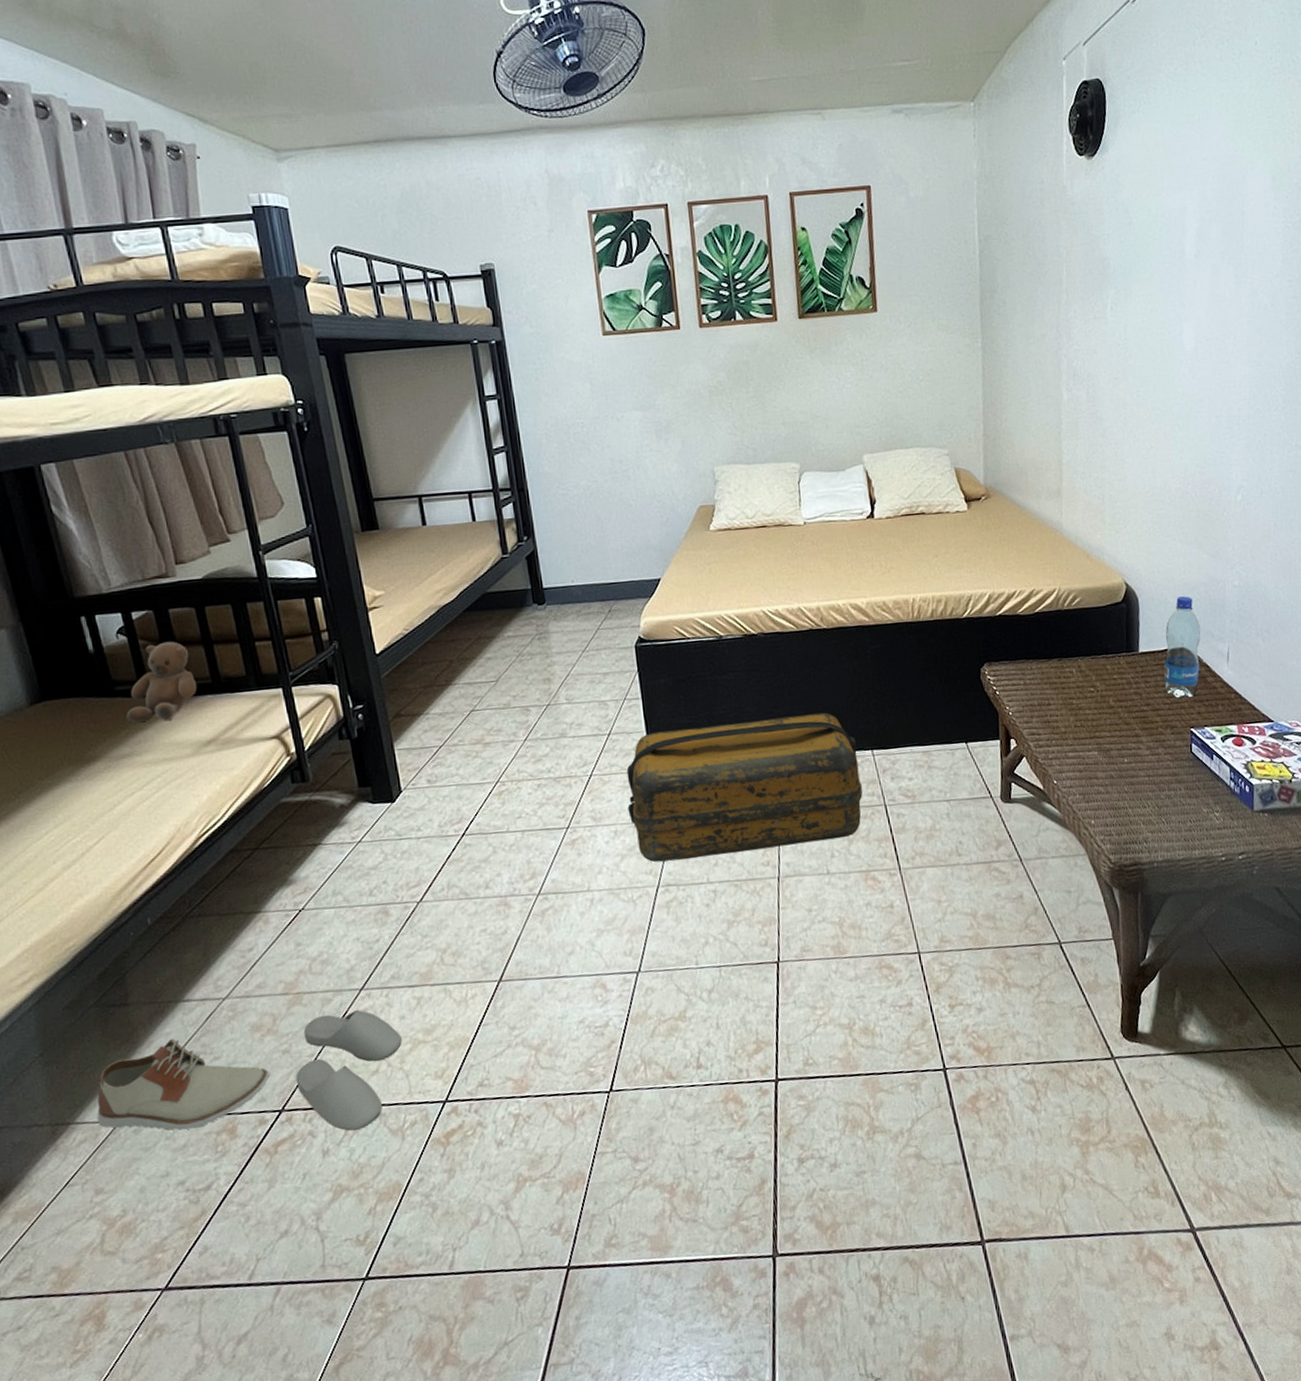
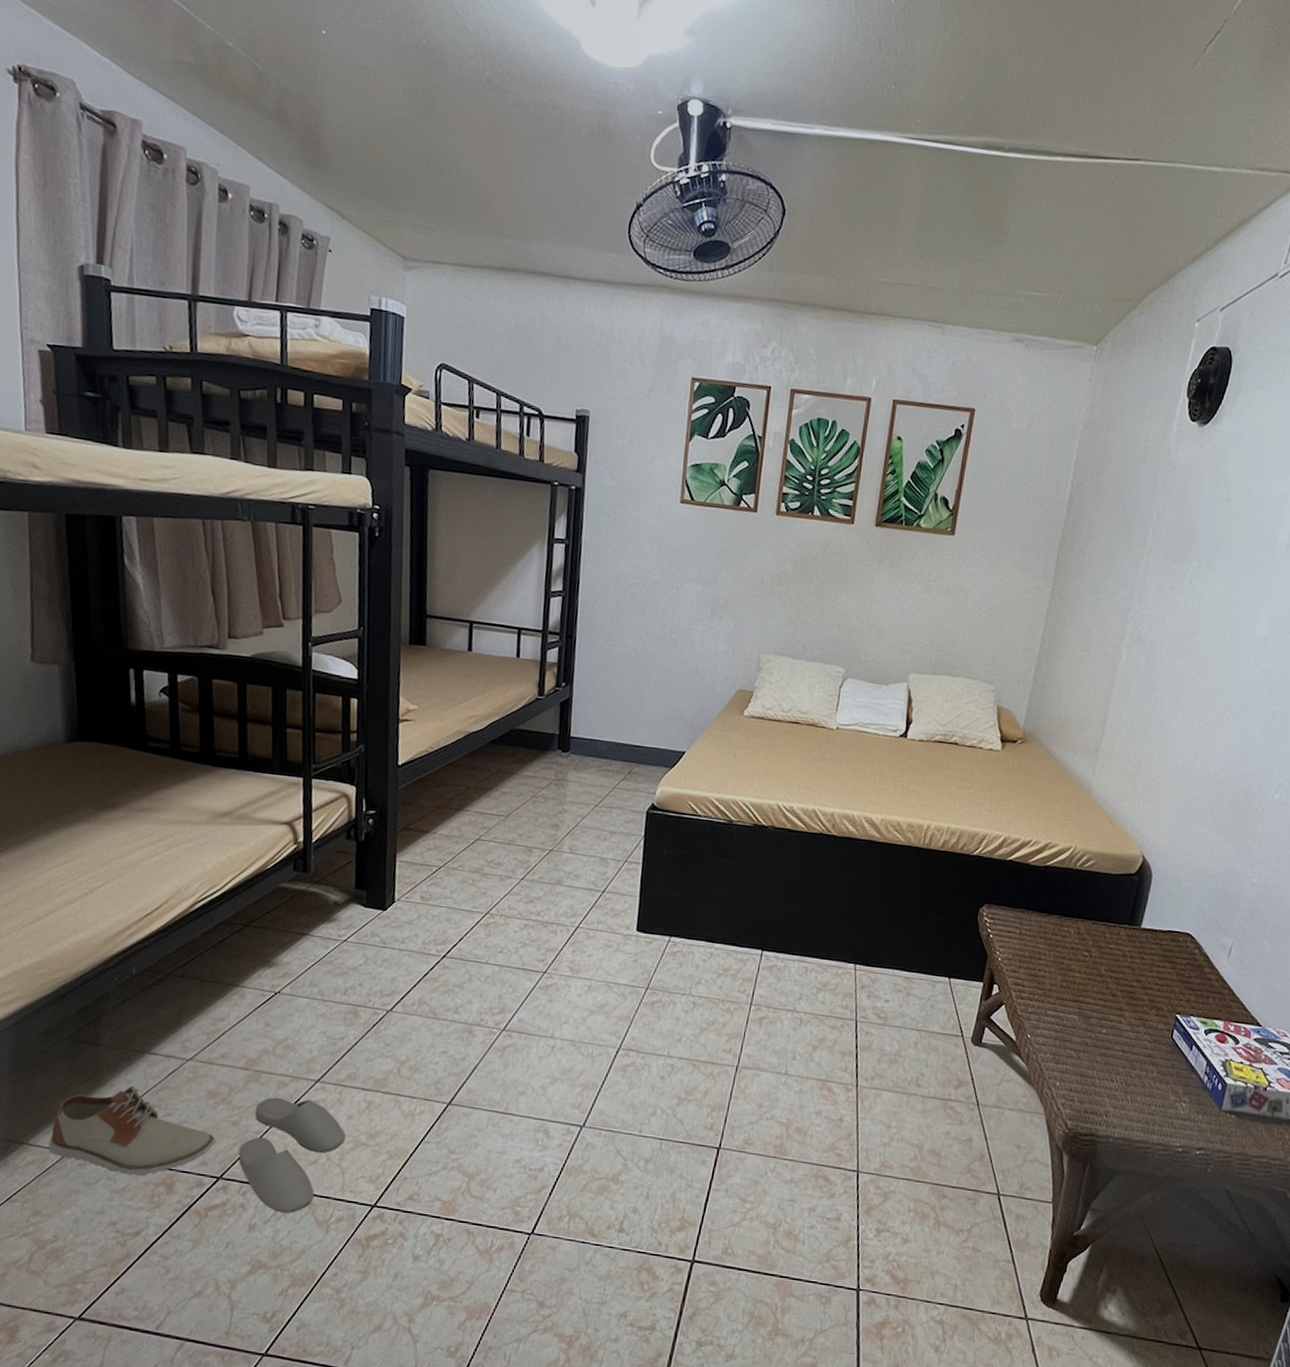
teddy bear: present [126,641,198,723] -> none [153,709,225,786]
suitcase: present [626,712,863,863] -> none [605,899,842,1043]
bottle: present [1163,596,1201,699] -> none [1159,882,1209,985]

